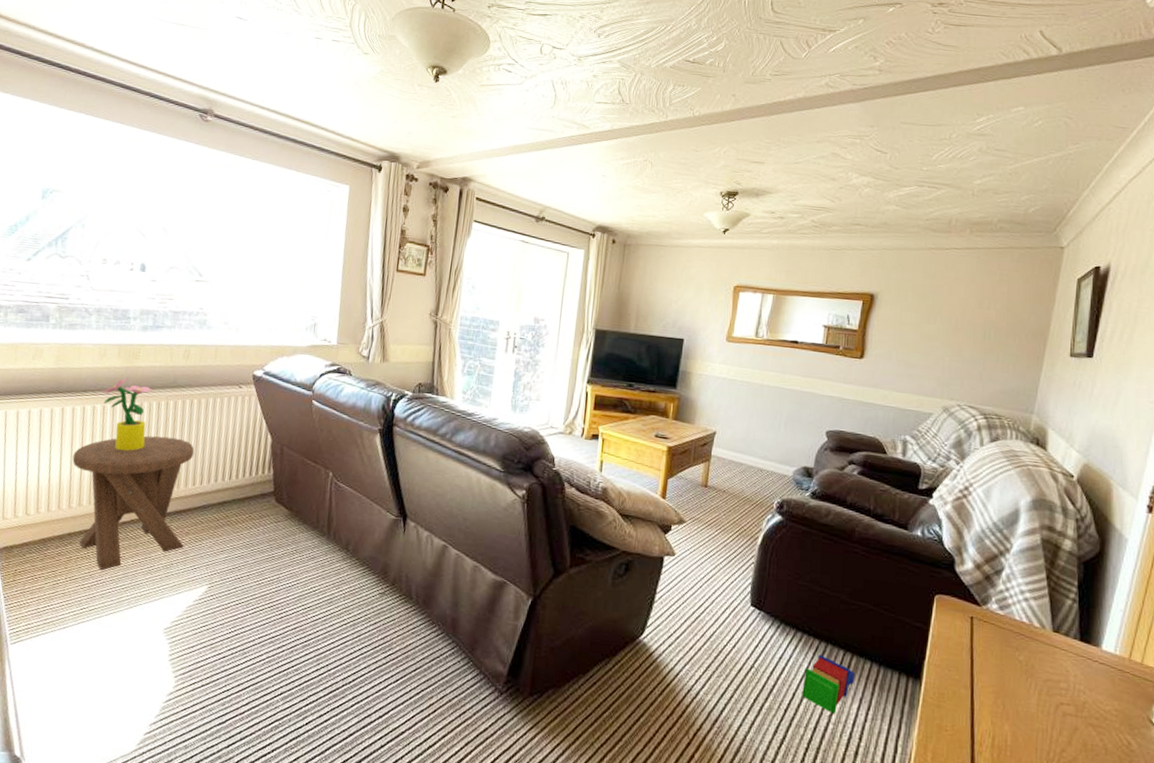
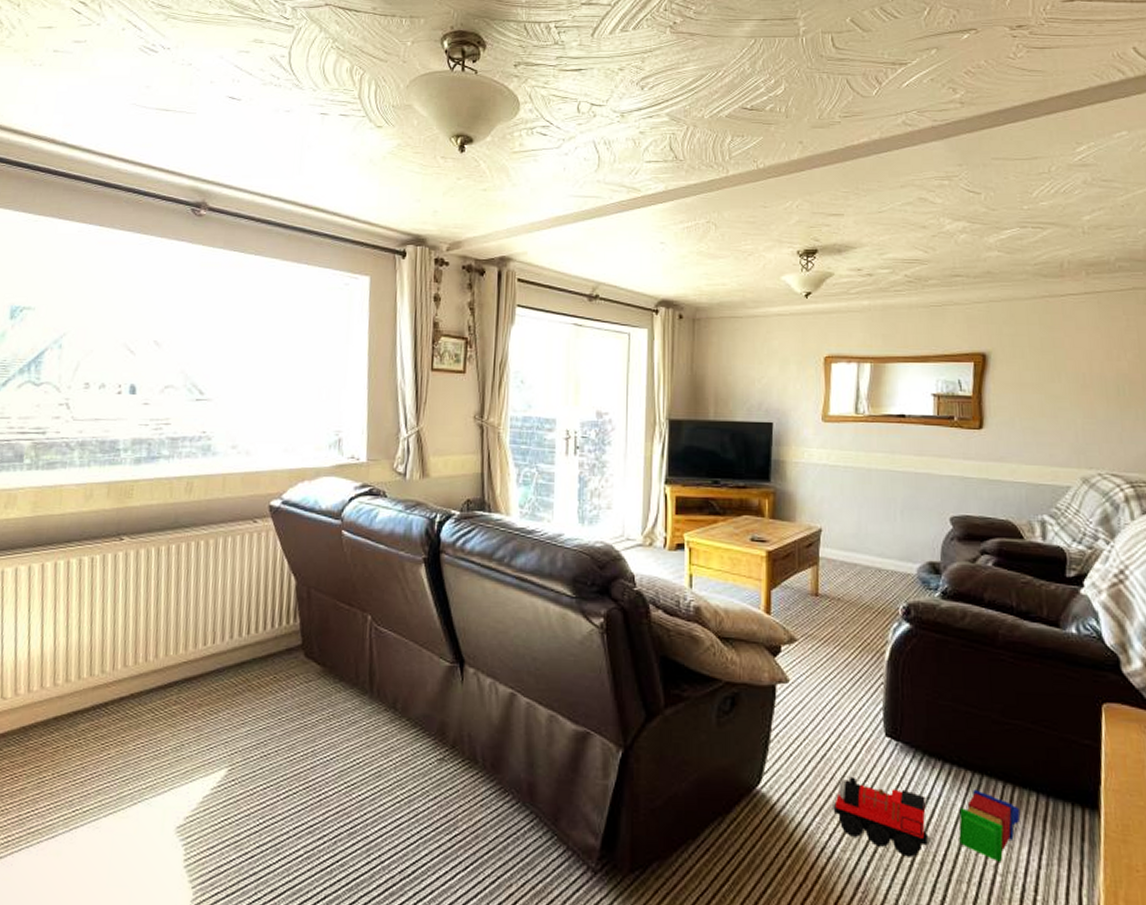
music stool: present [72,435,195,570] -> none [56,588,204,760]
potted plant: present [103,377,153,451] -> none [90,521,150,610]
toy train: none [699,635,779,704] -> present [831,776,931,857]

